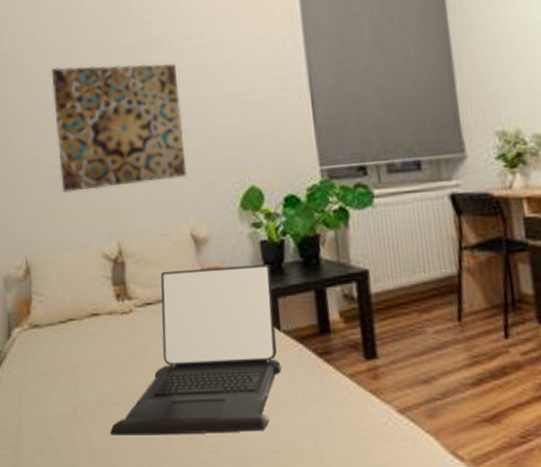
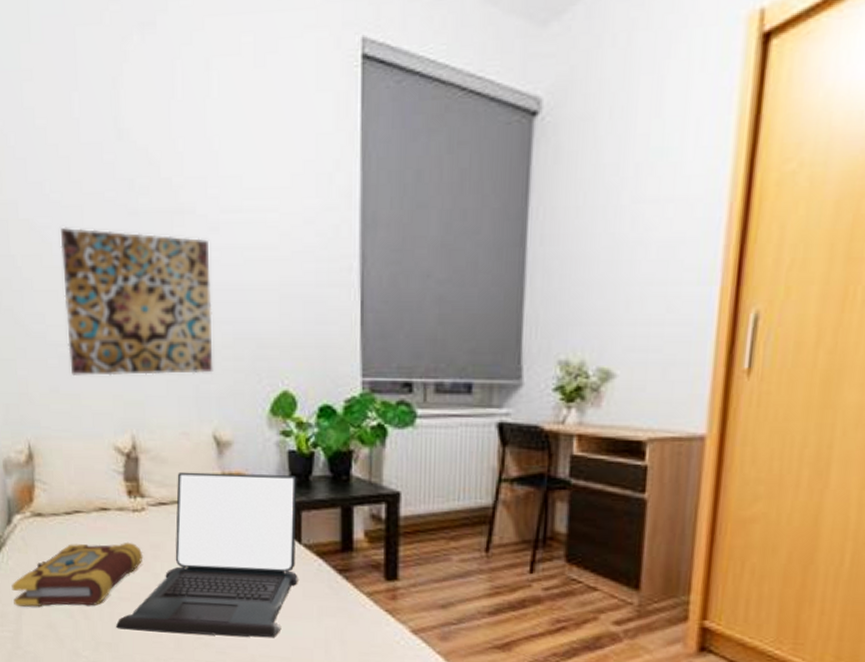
book: none [11,345,133,420] -> present [11,542,143,608]

